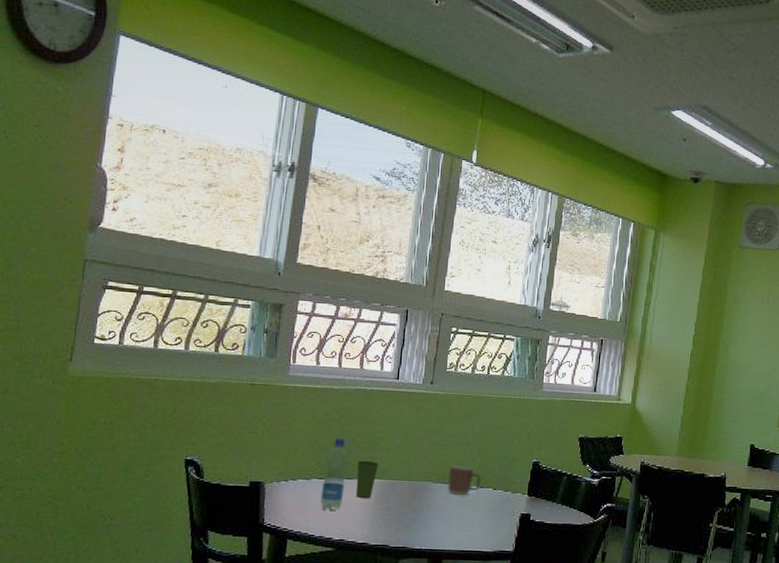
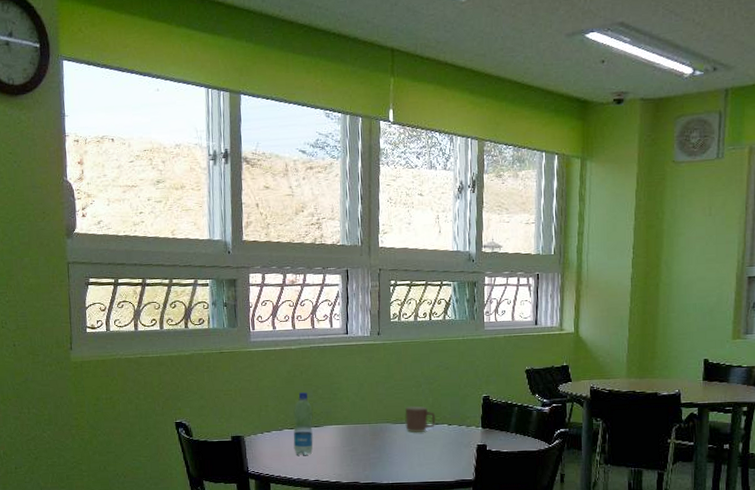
cup: present [355,460,379,498] -> none [322,409,341,442]

